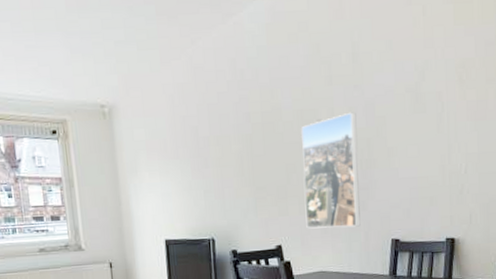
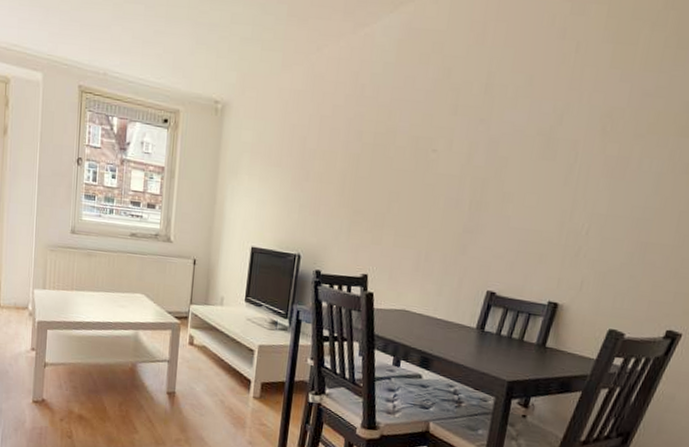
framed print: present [301,112,361,229] -> none [397,147,477,271]

